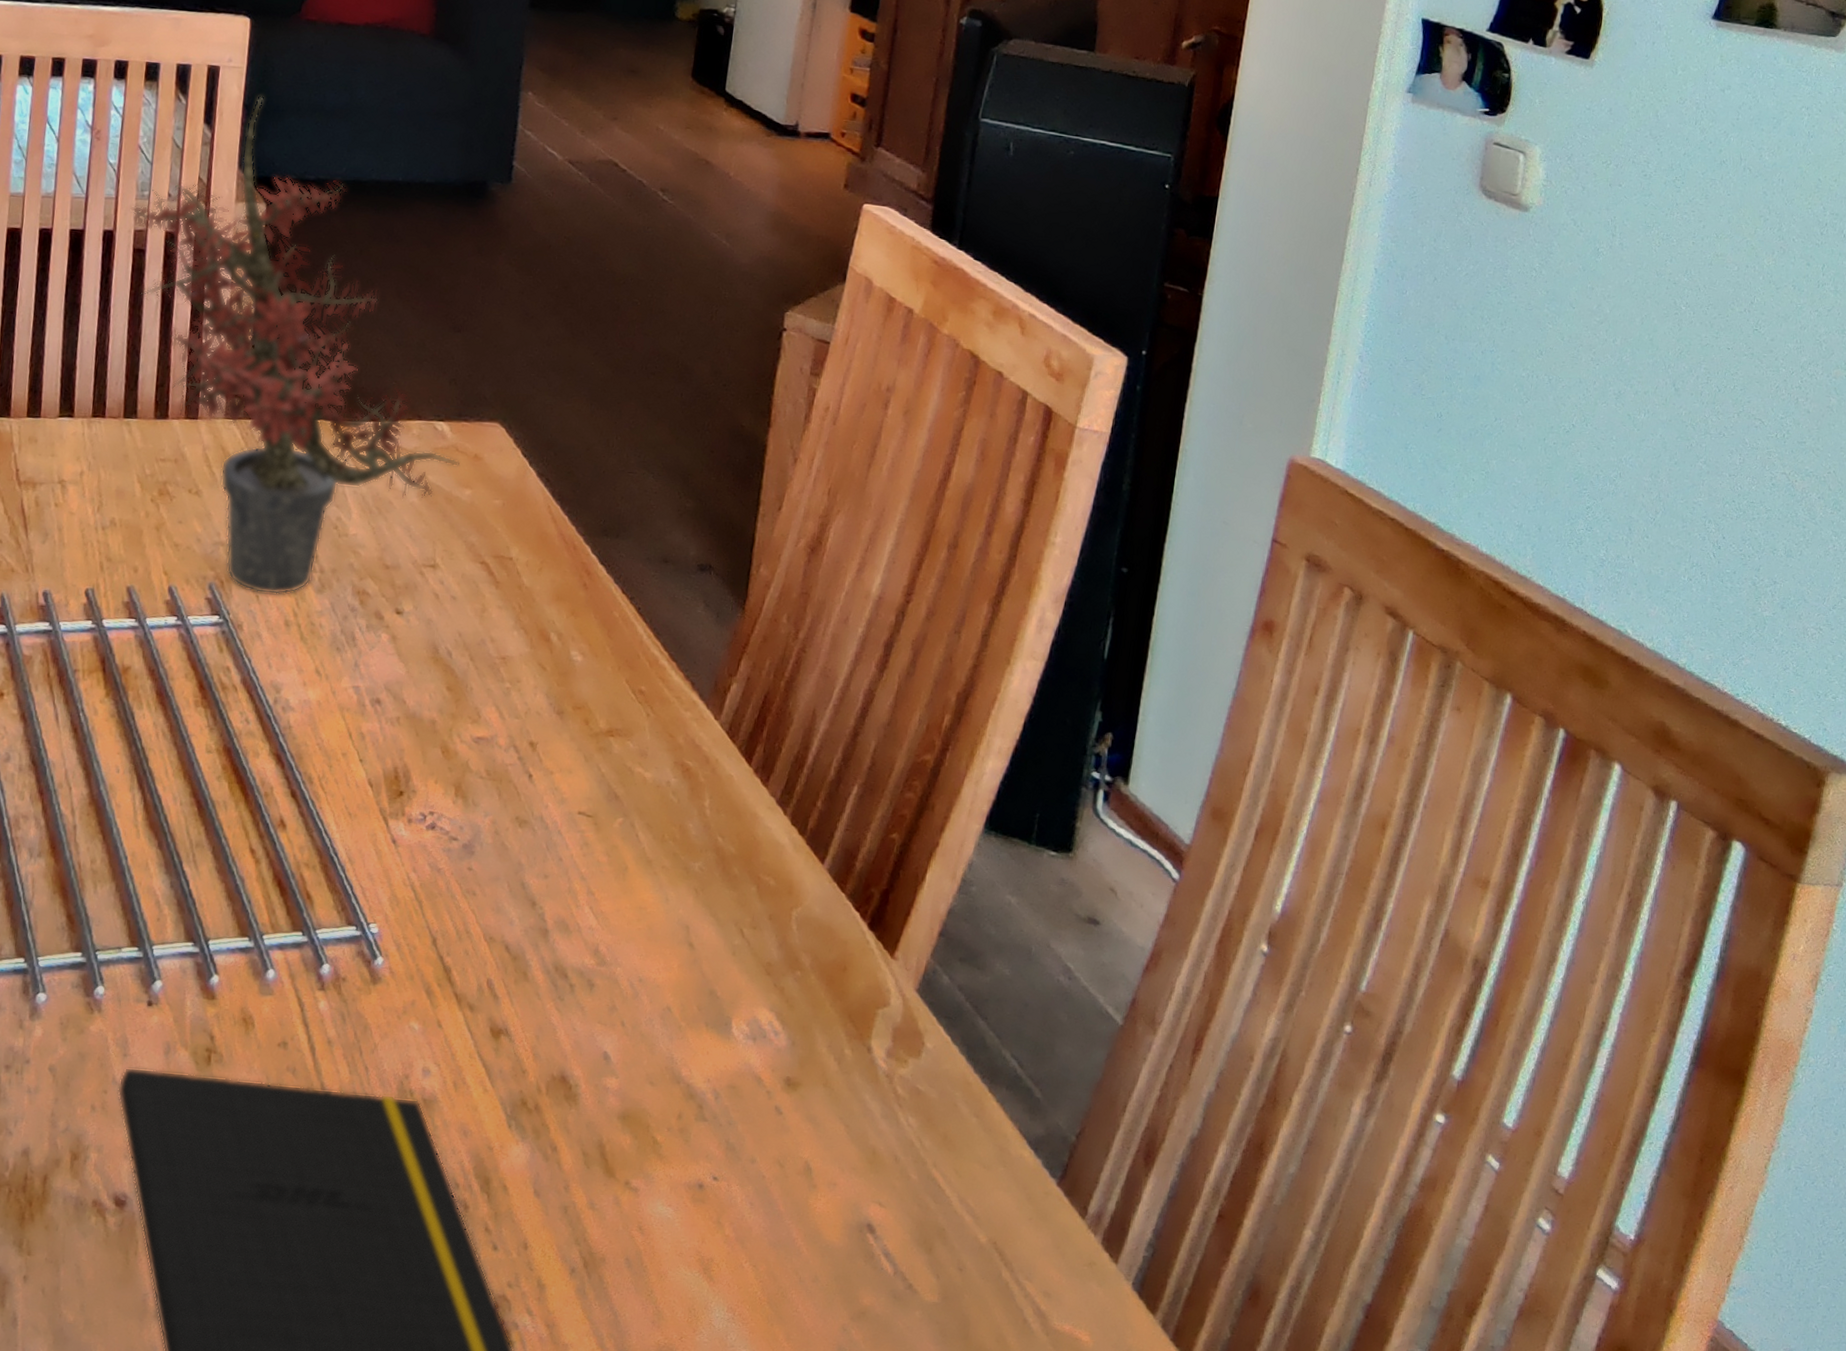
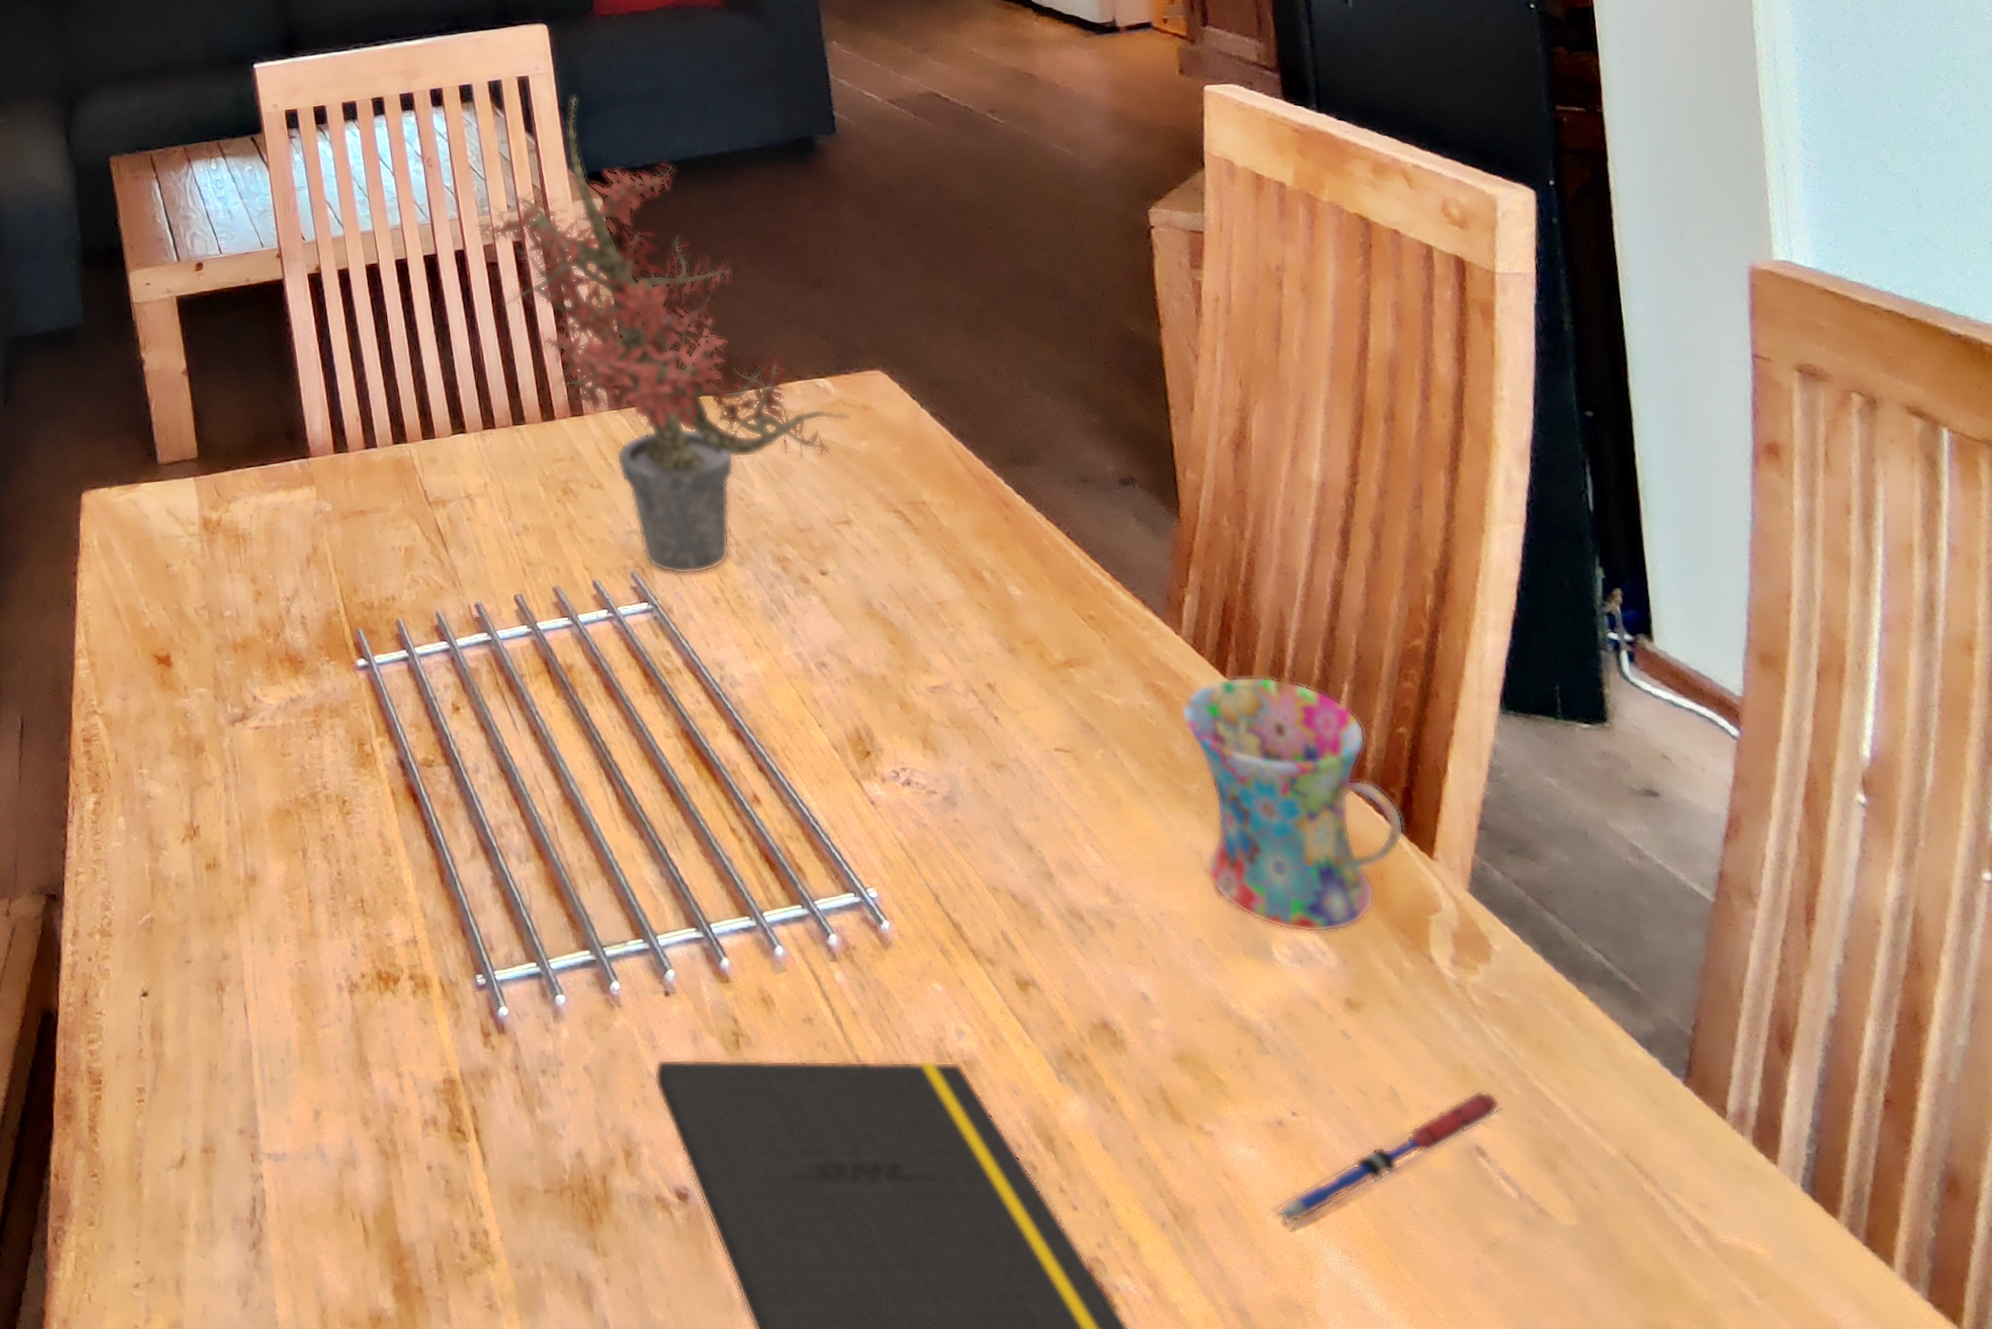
pen: none [673,1172,900,1285] -> present [1270,1089,1505,1229]
mug: none [690,766,876,1015] -> present [1181,676,1404,933]

